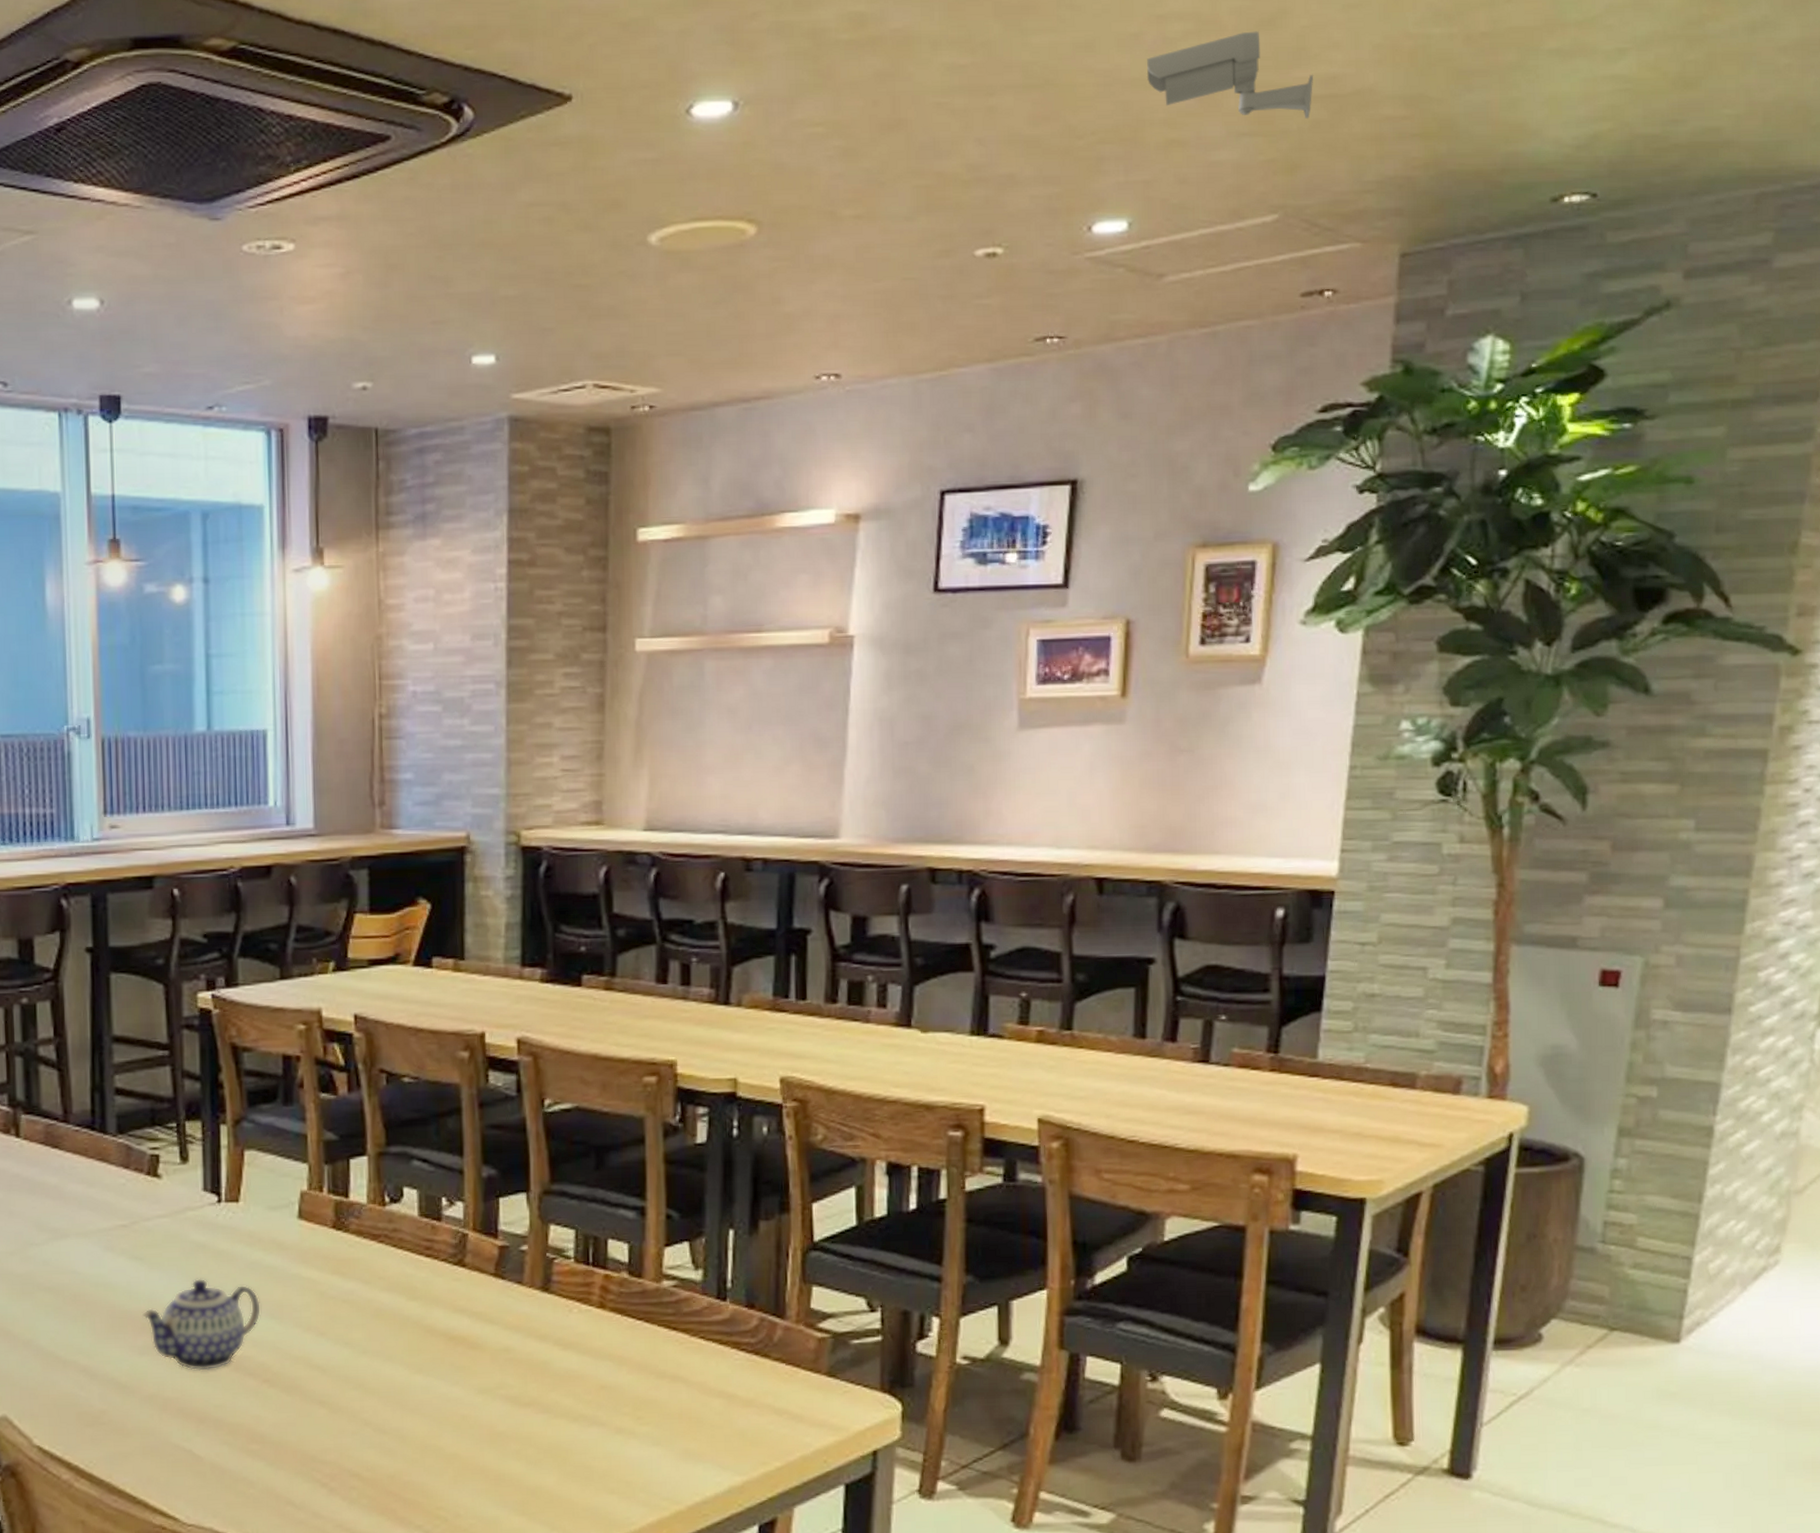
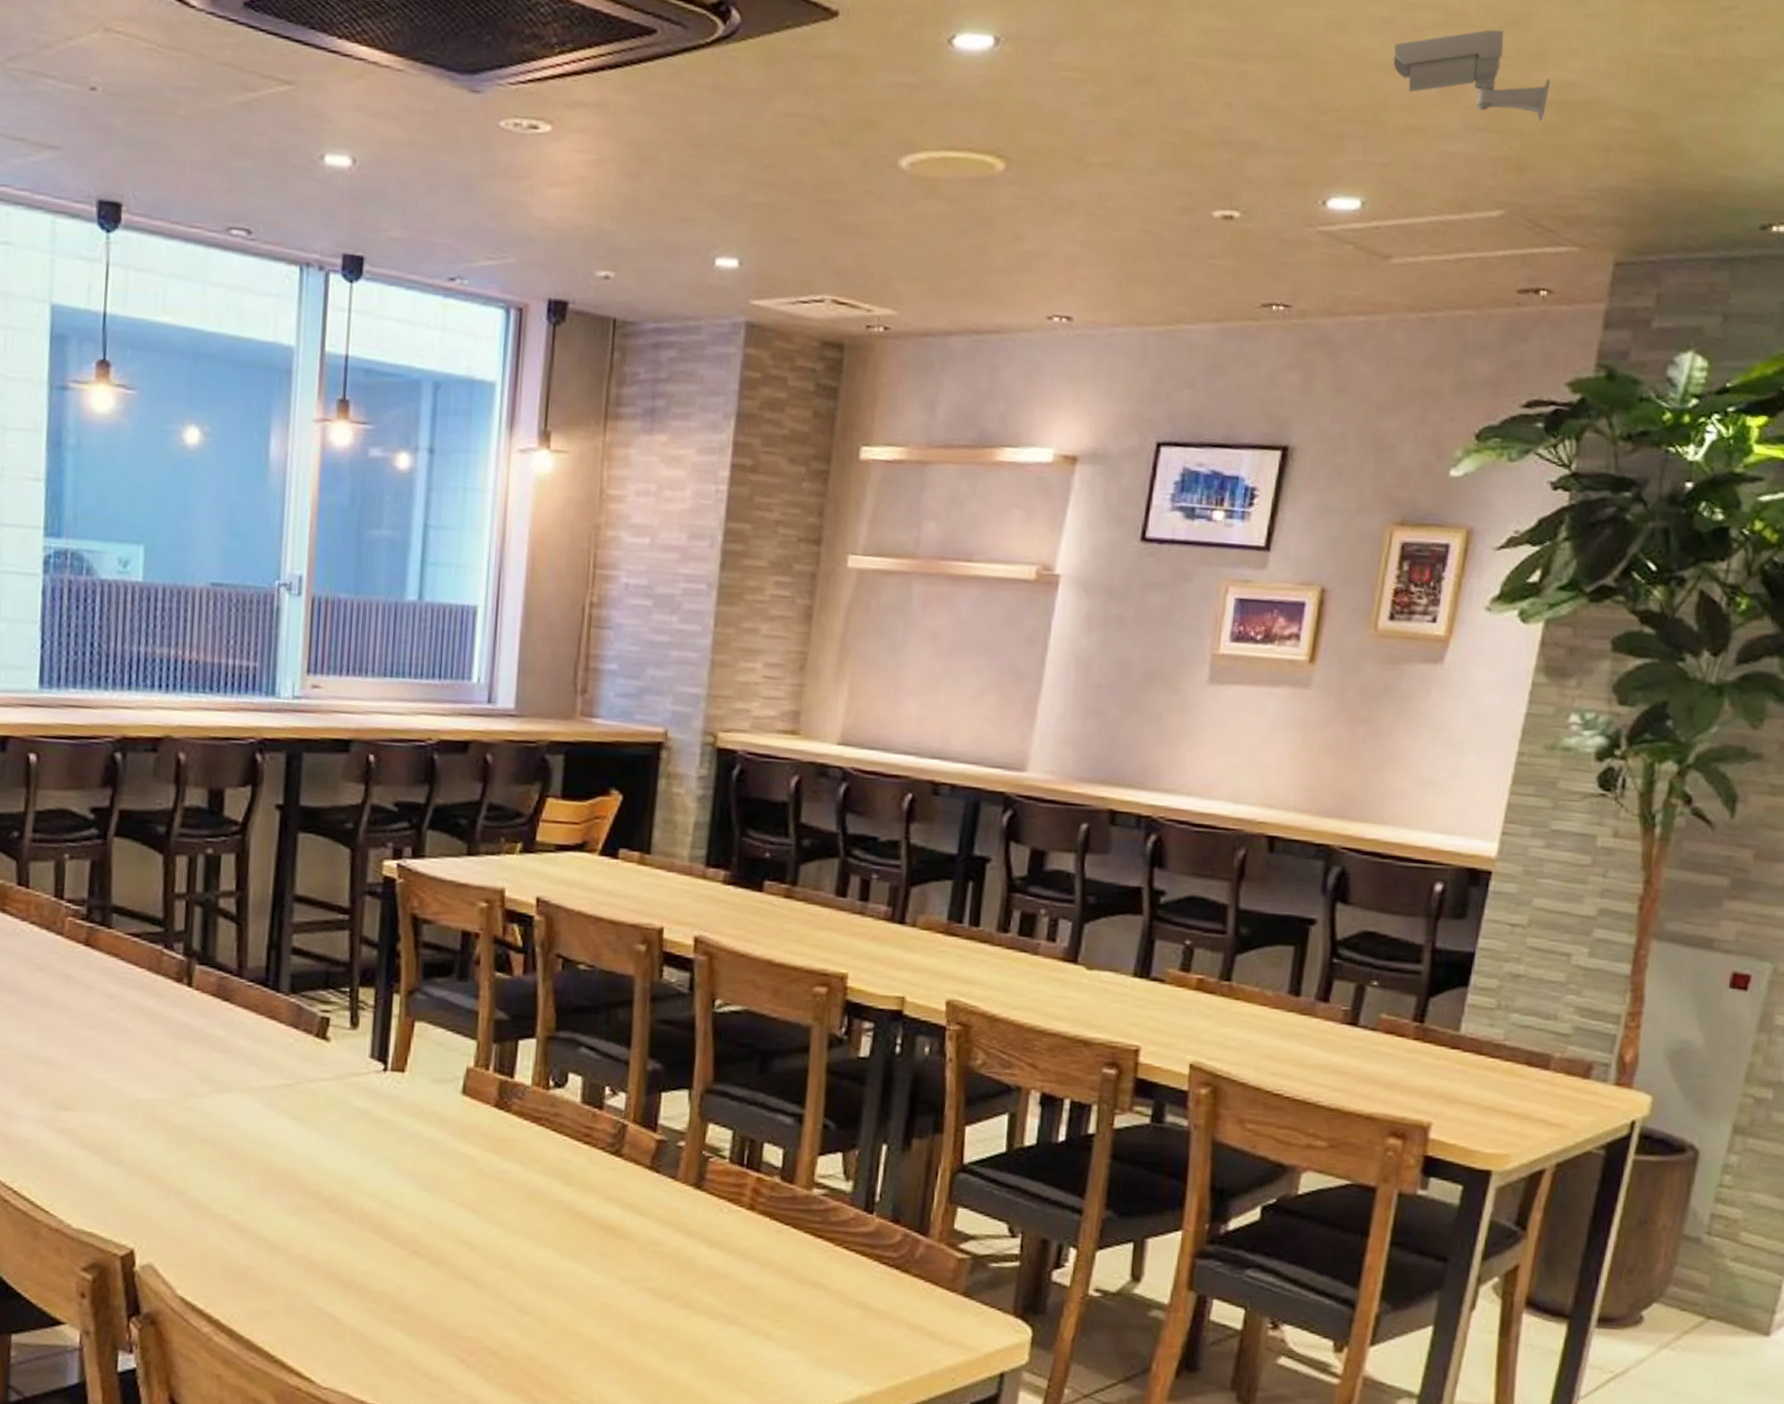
teapot: present [142,1278,262,1371] -> none [298,1144,417,1237]

